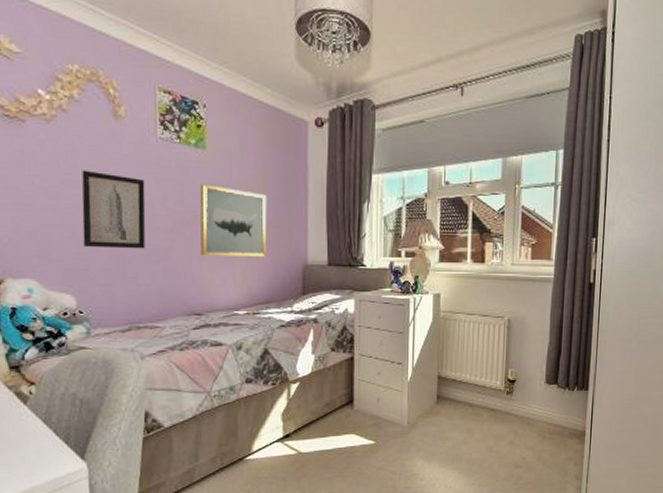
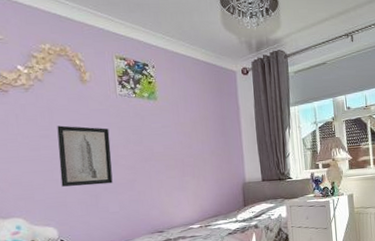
wall art: present [200,184,267,257] -> none [154,127,212,184]

